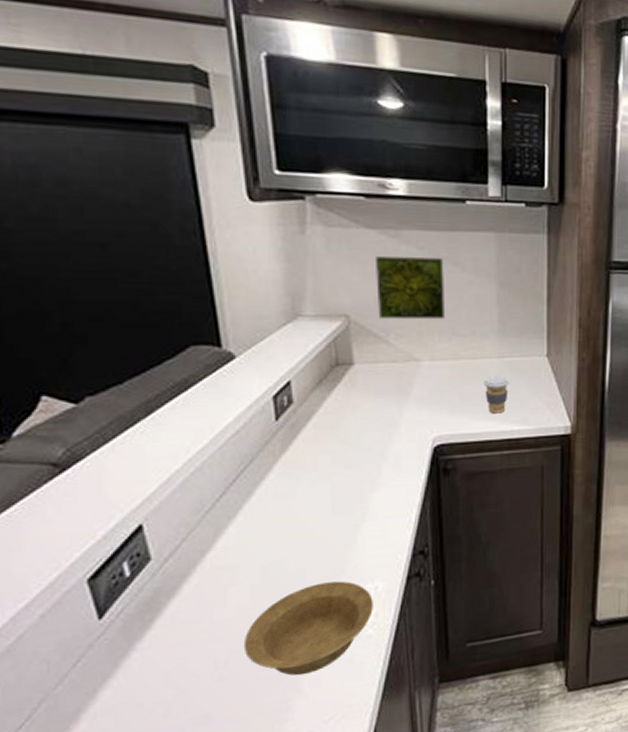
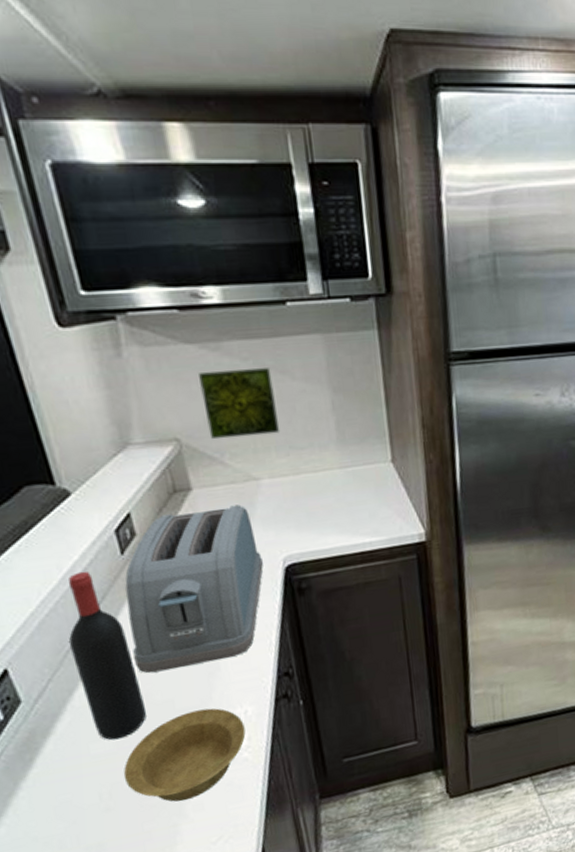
wine bottle: none [211,433,277,606] -> present [68,571,147,740]
toaster: none [273,383,413,541] -> present [125,504,264,673]
coffee cup: present [483,376,510,414] -> none [328,487,356,528]

